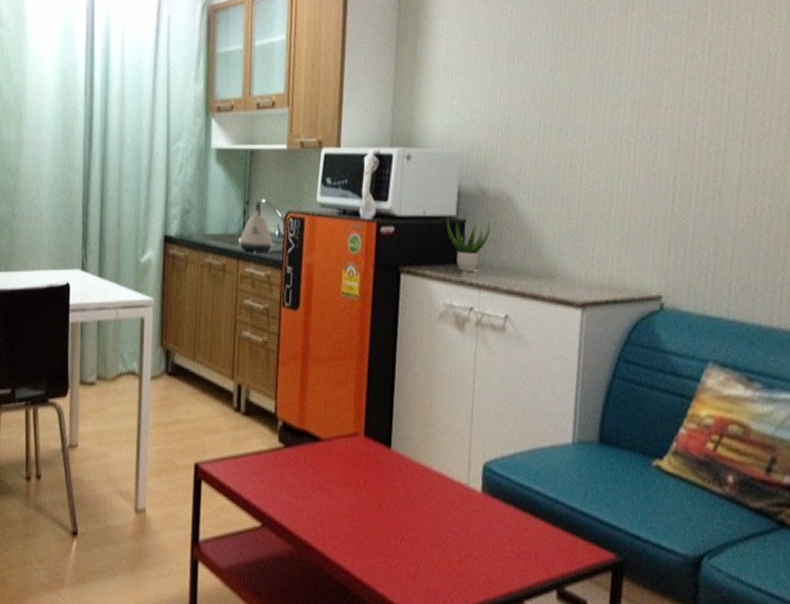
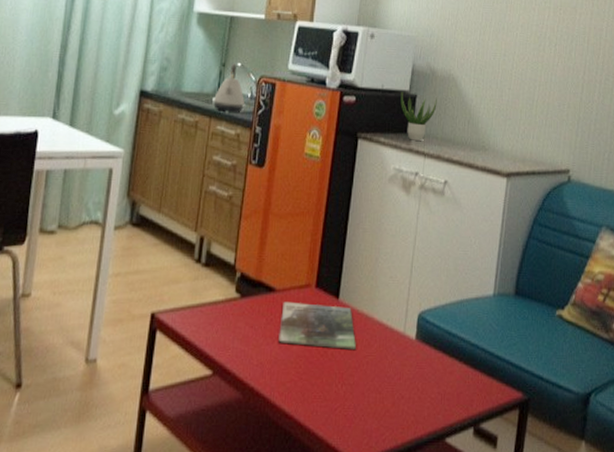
magazine: none [328,451,414,503] -> present [278,301,356,349]

